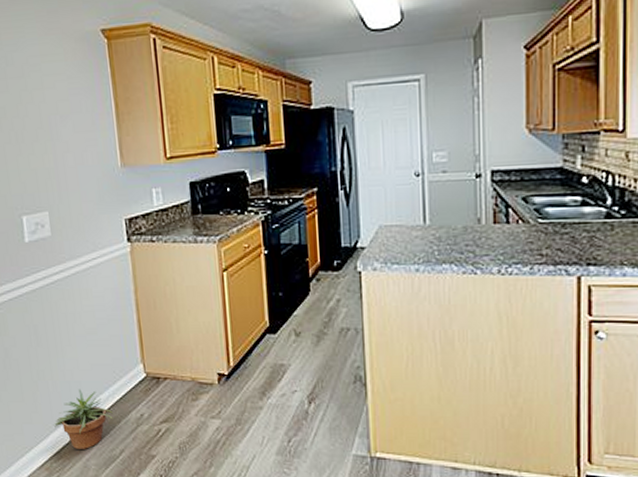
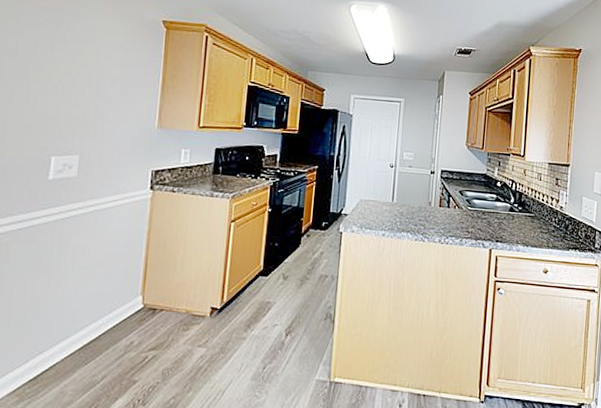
potted plant: present [54,389,113,450] -> none [37,317,102,376]

